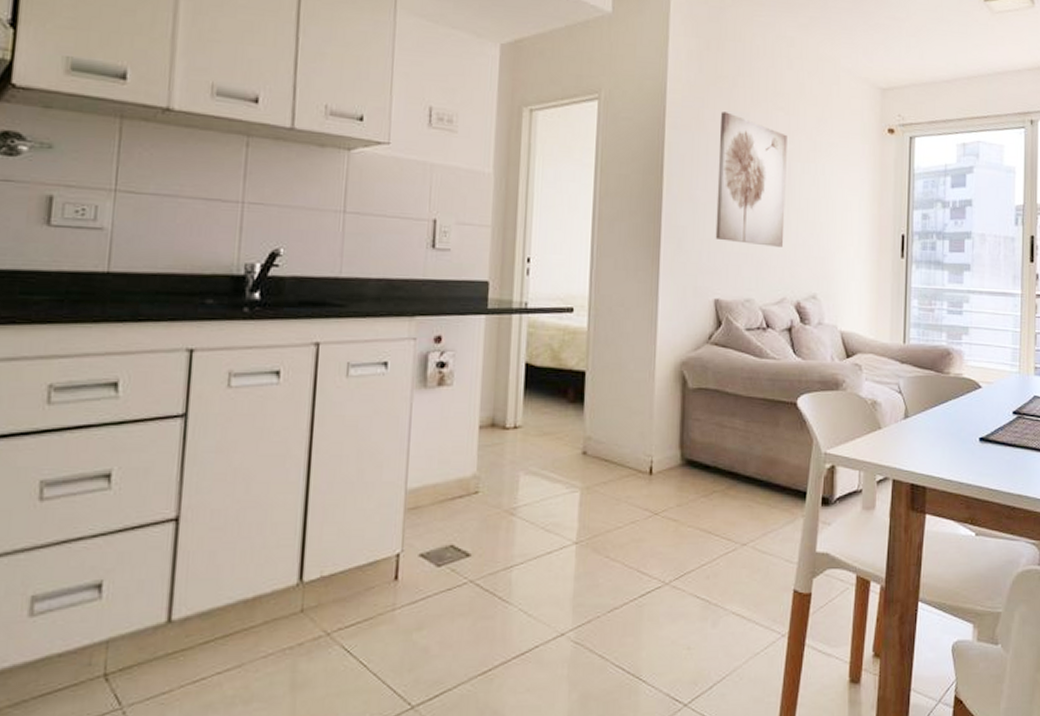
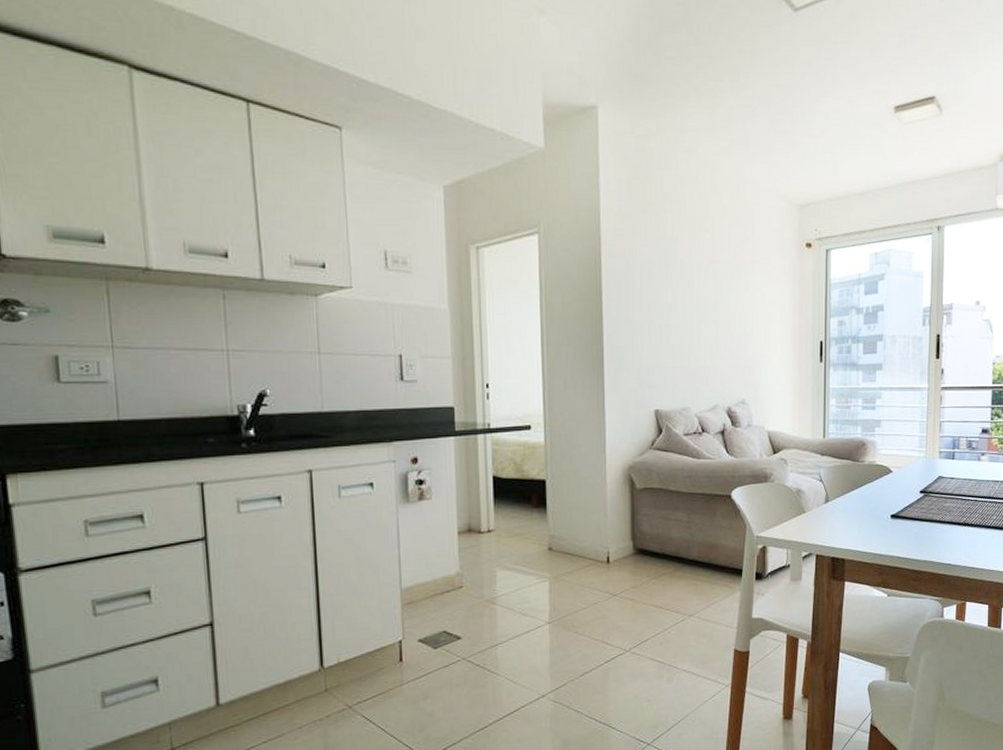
wall art: present [715,112,787,247] -> none [651,237,714,360]

